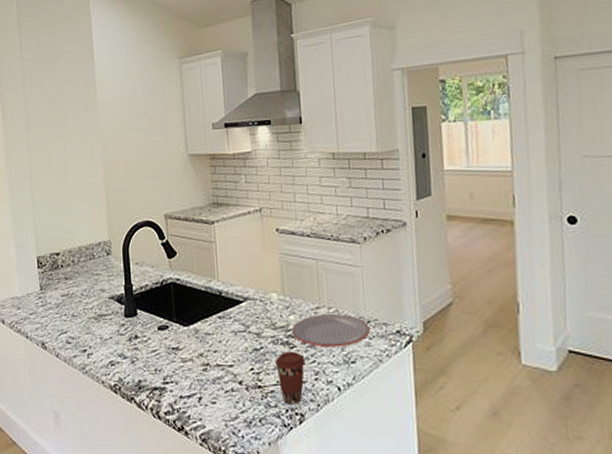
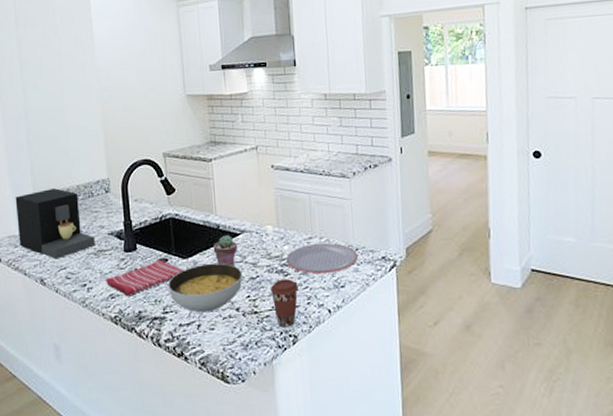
coffee maker: none [19,249,96,323] -> present [15,187,96,260]
dish towel: none [106,326,185,364] -> present [106,259,184,297]
soup bowl: none [168,331,246,385] -> present [167,263,243,313]
potted succulent: none [215,303,241,336] -> present [213,235,238,266]

